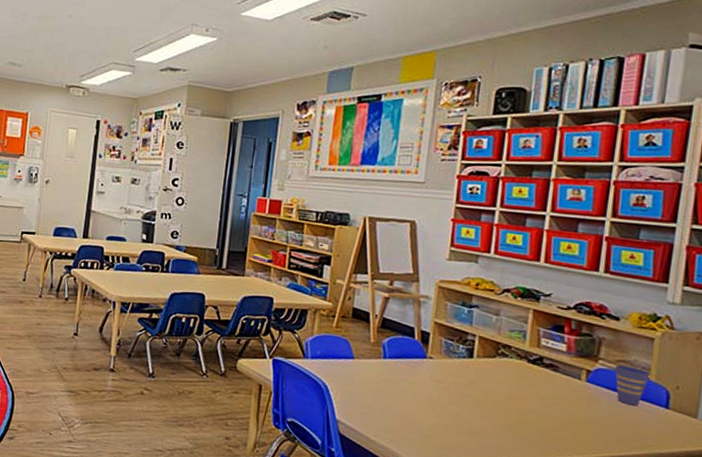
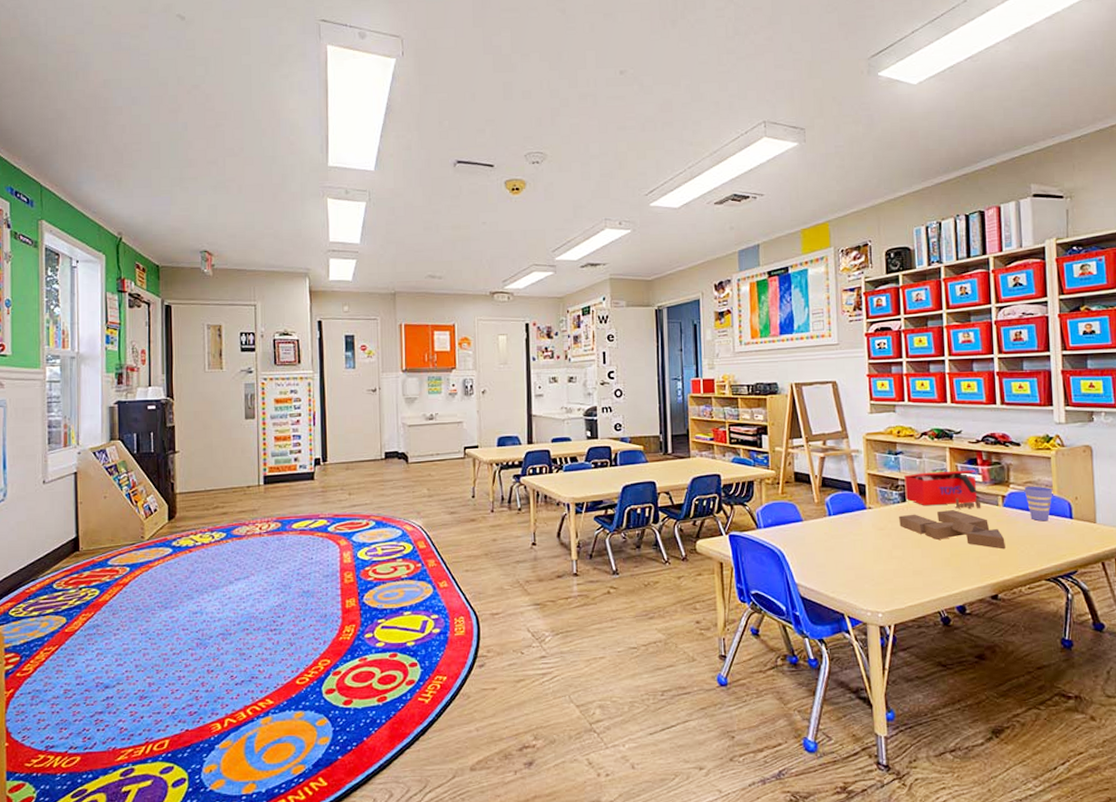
toy blocks: none [461,371,582,427] -> present [899,510,1006,550]
toy: none [473,330,561,380] -> present [903,470,982,510]

